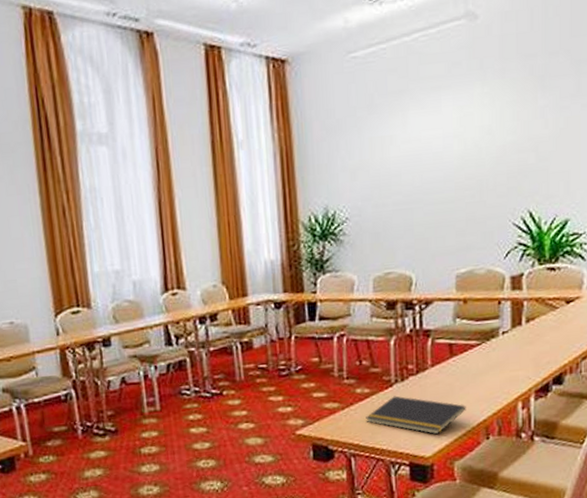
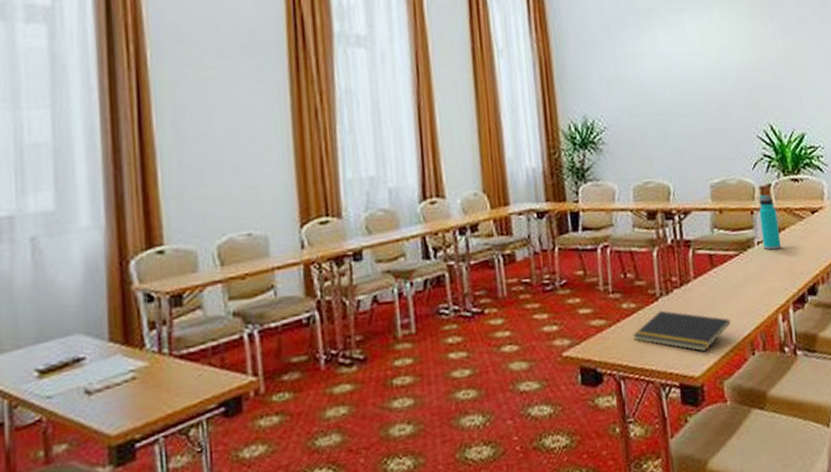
water bottle: none [507,284,528,340] -> present [759,194,781,250]

